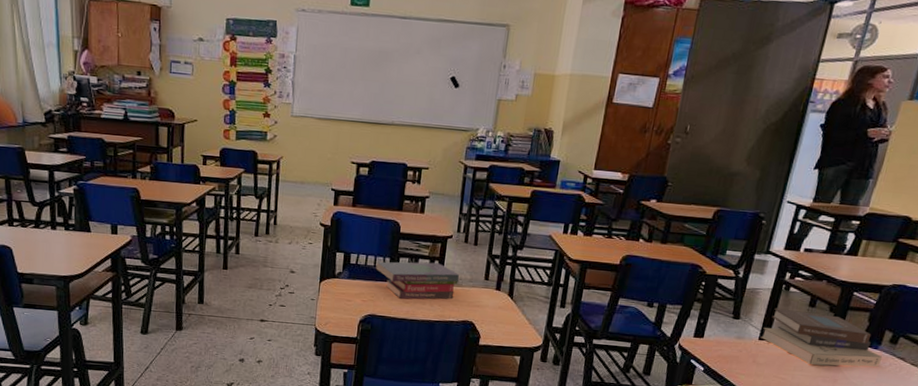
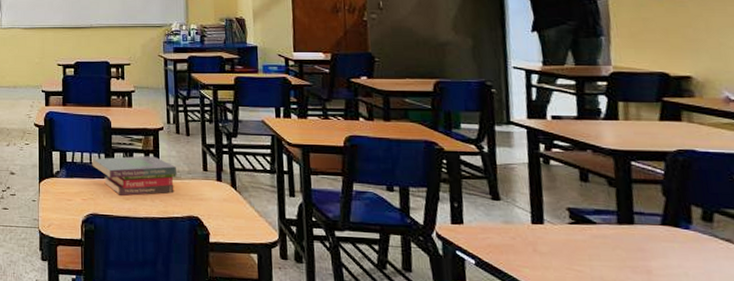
books: present [760,308,883,368] -> none [532,185,701,253]

